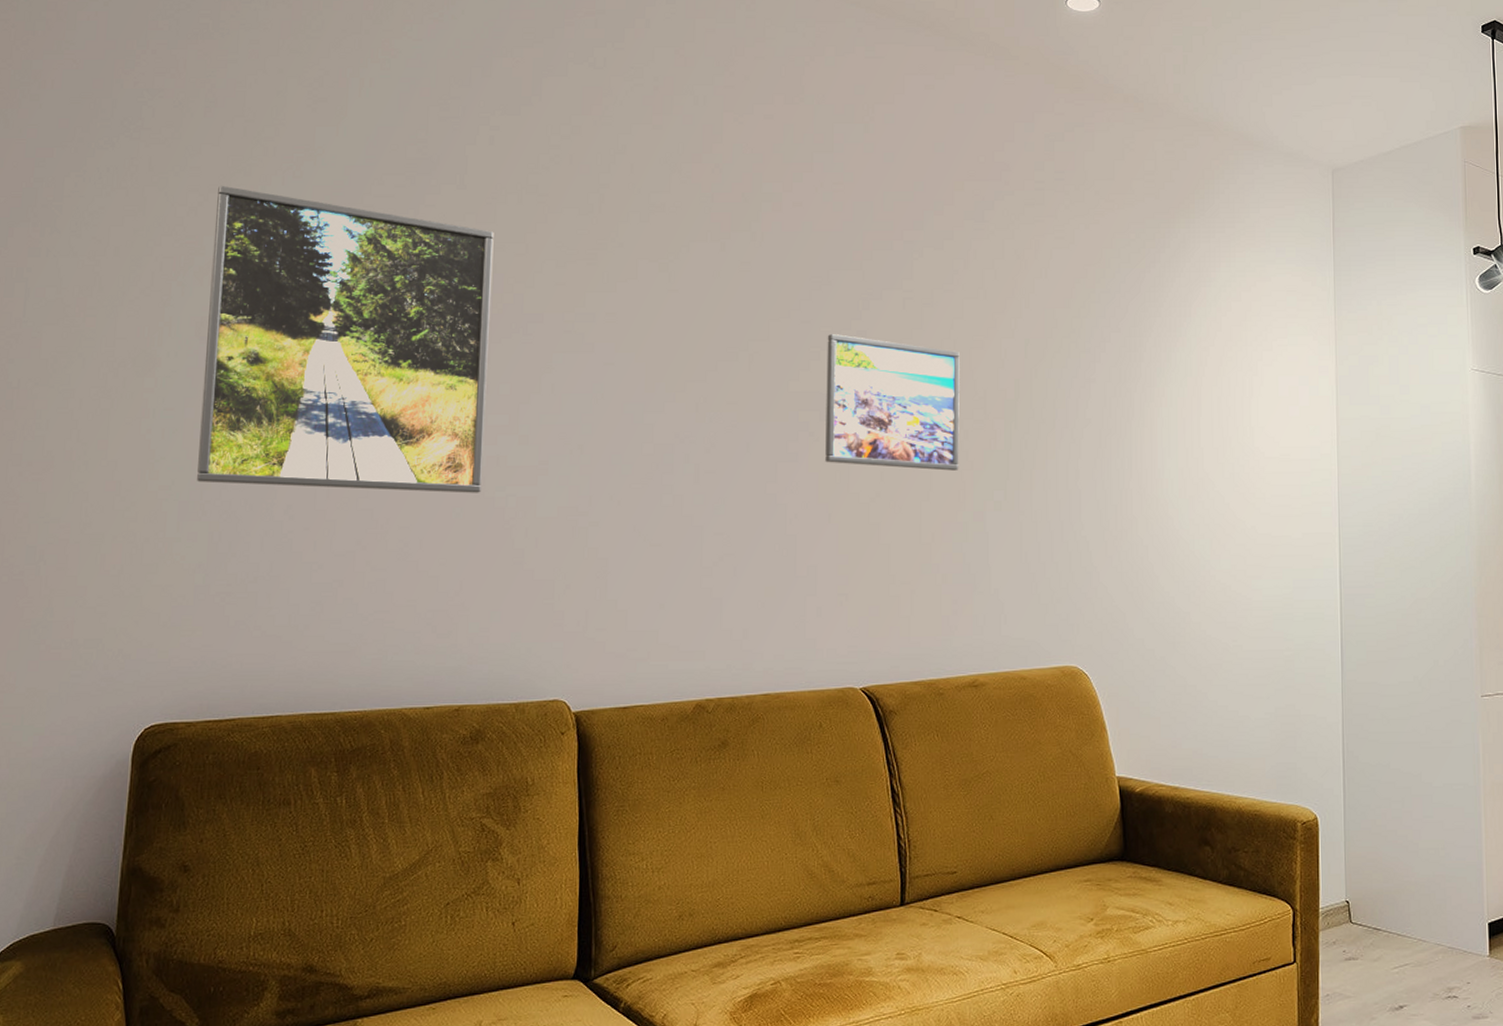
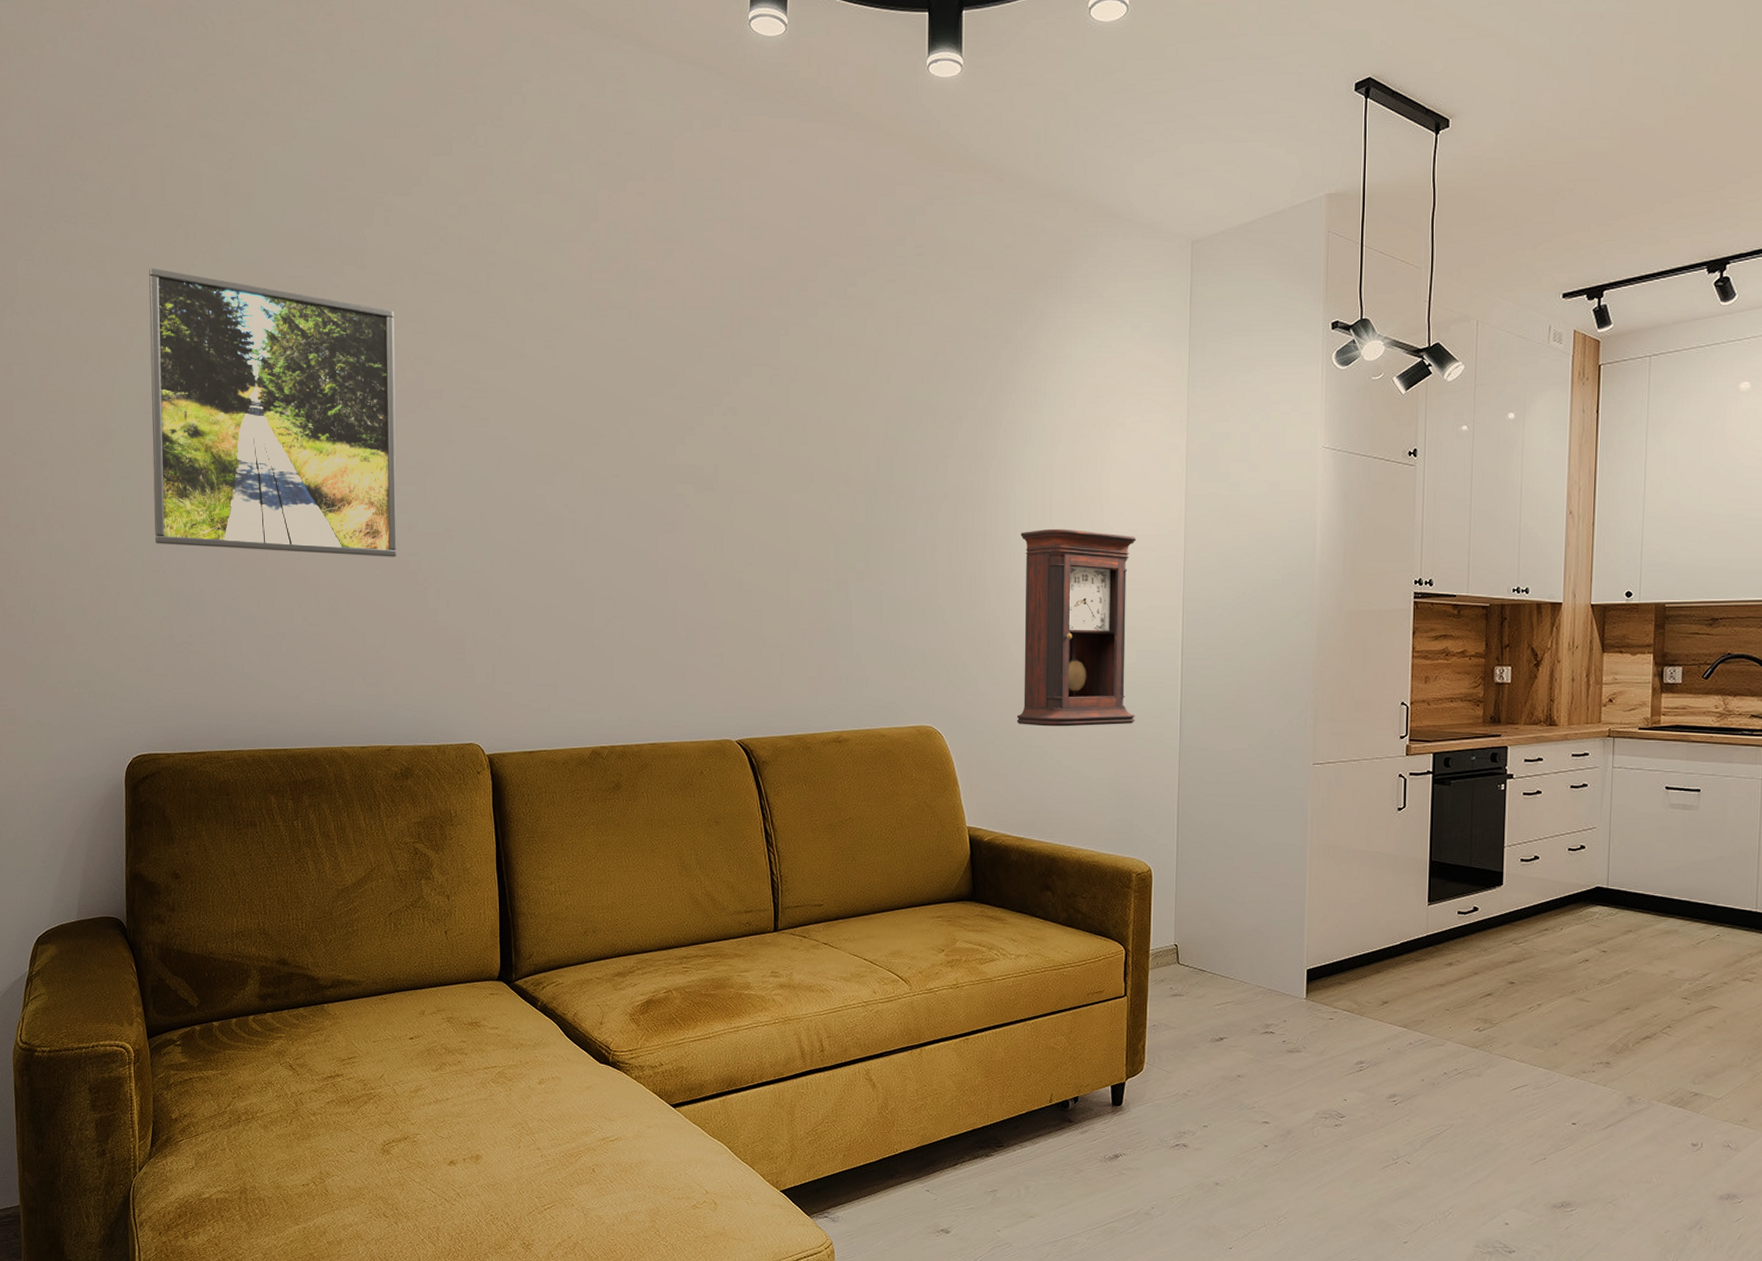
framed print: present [825,333,960,471] -> none [700,409,824,542]
pendulum clock: none [1168,454,1294,664] -> present [1016,528,1137,727]

